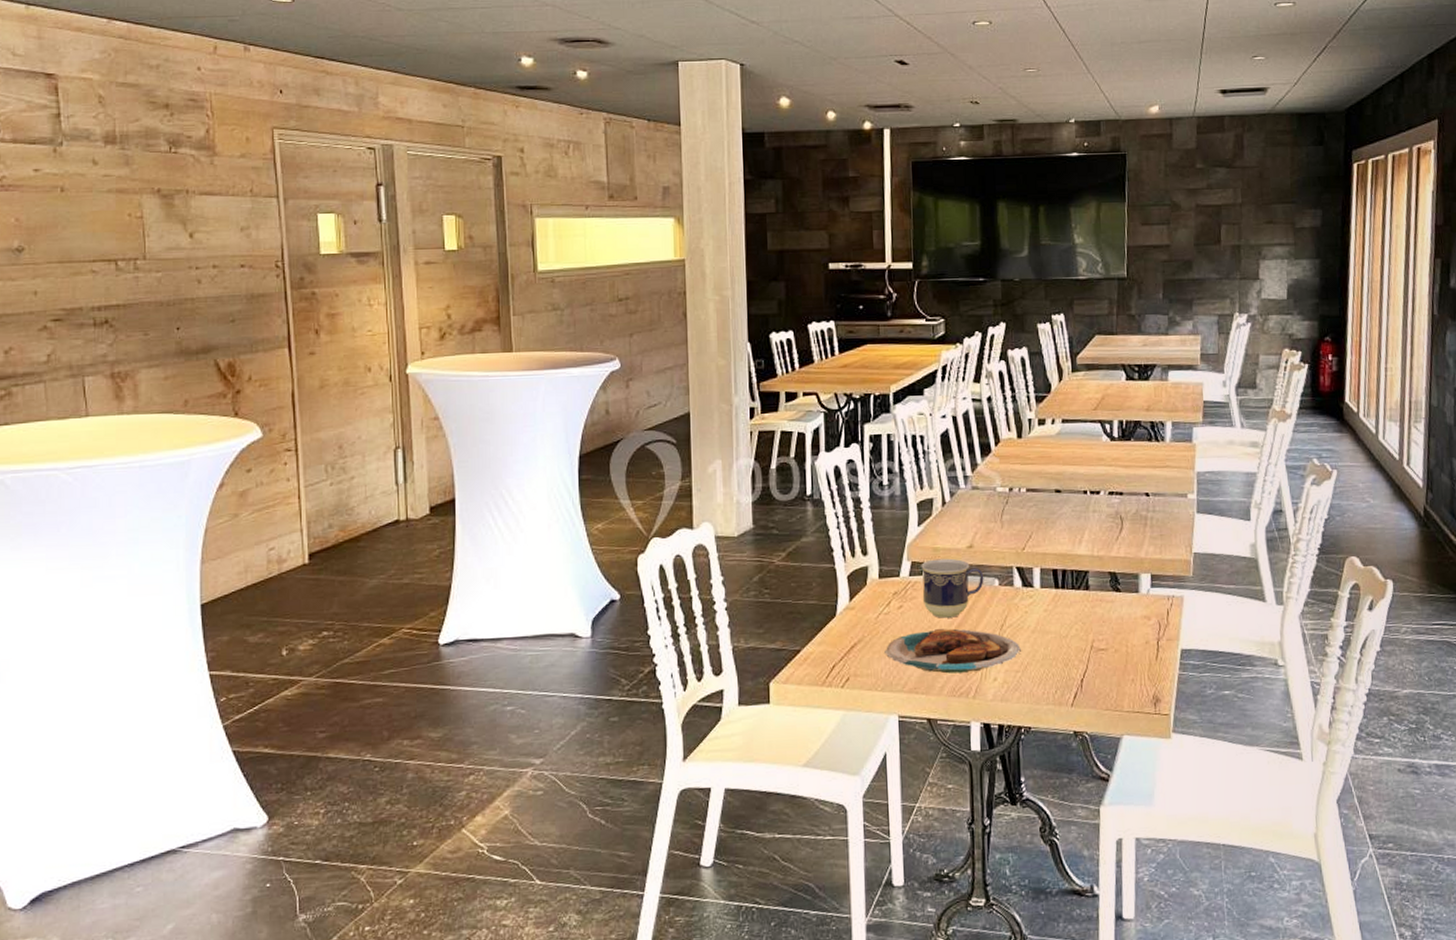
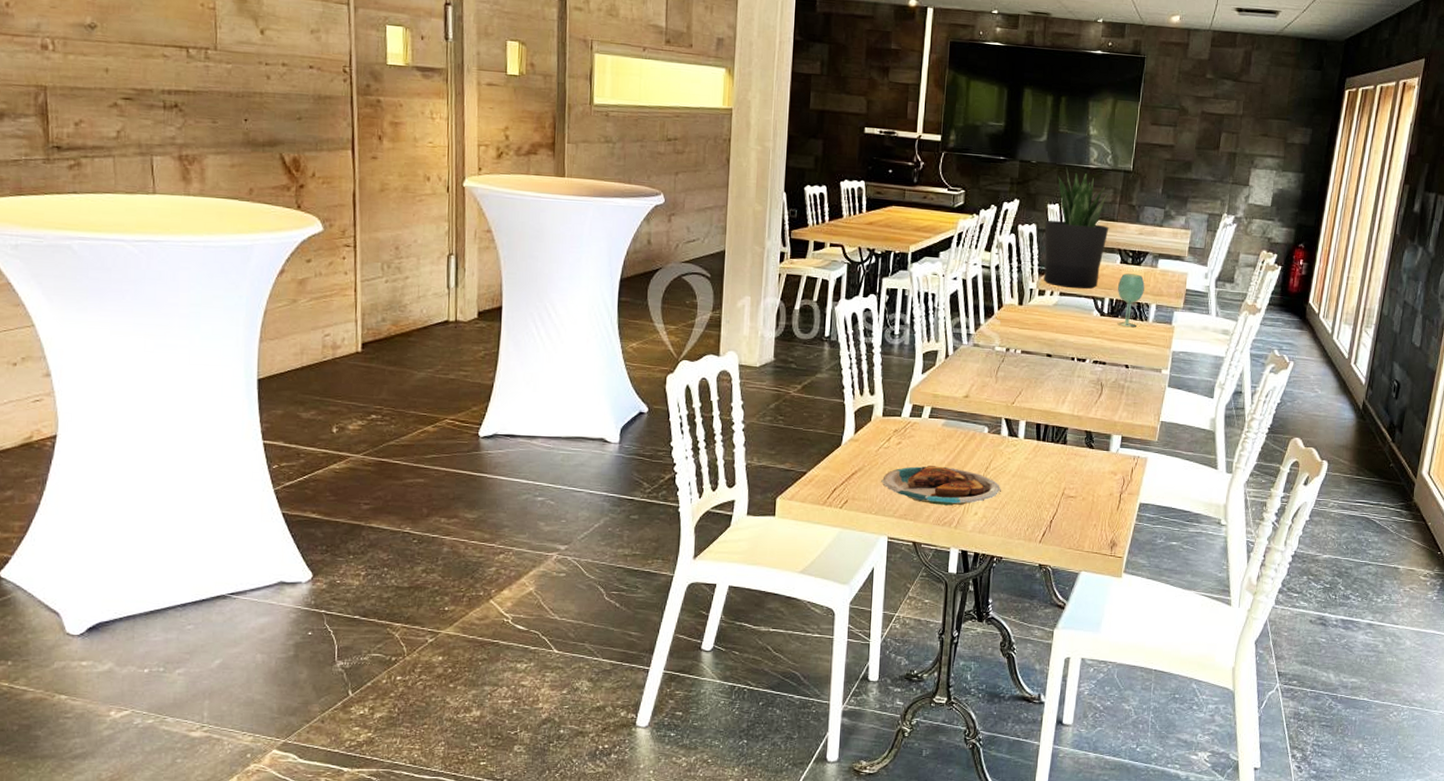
cup: present [921,558,984,618] -> none [919,404,976,457]
planter: none [1036,282,1109,414] -> present [1044,167,1109,290]
wine glass: none [1126,390,1157,451] -> present [1117,273,1145,328]

